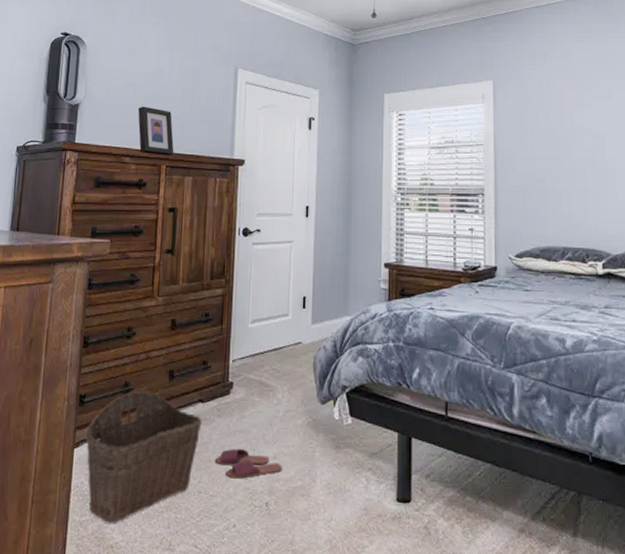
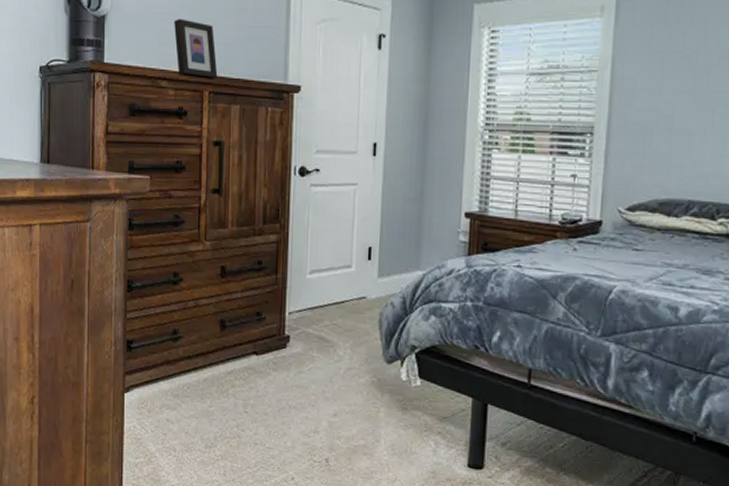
wicker basket: present [85,391,202,523] -> none [135,339,257,467]
slippers: present [214,448,282,479] -> none [271,403,343,434]

